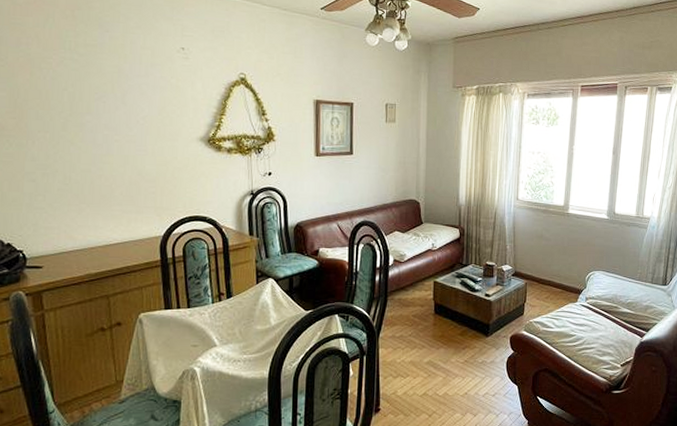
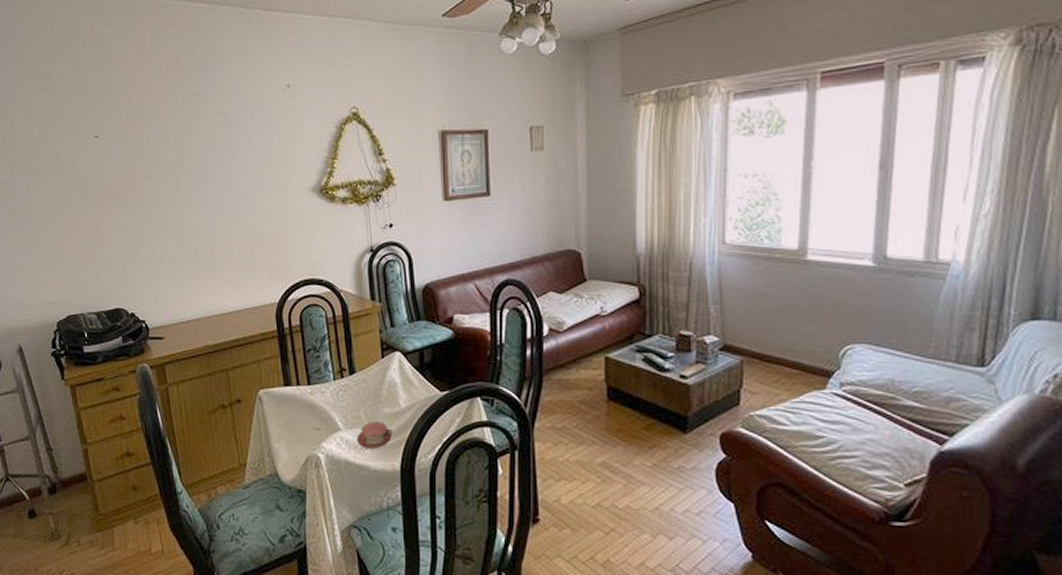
teacup: none [230,338,263,361] -> present [357,421,393,450]

